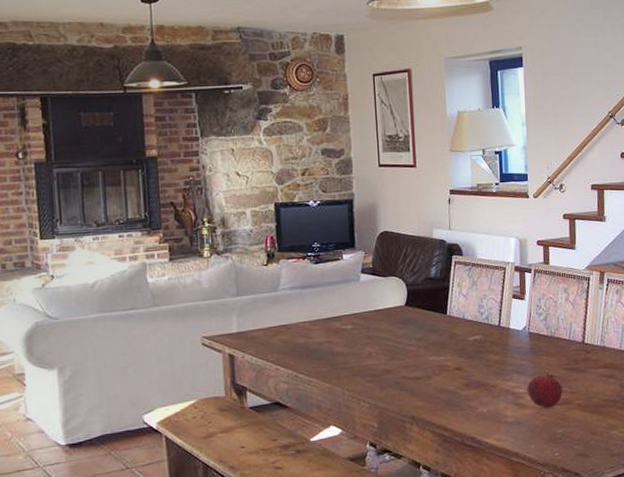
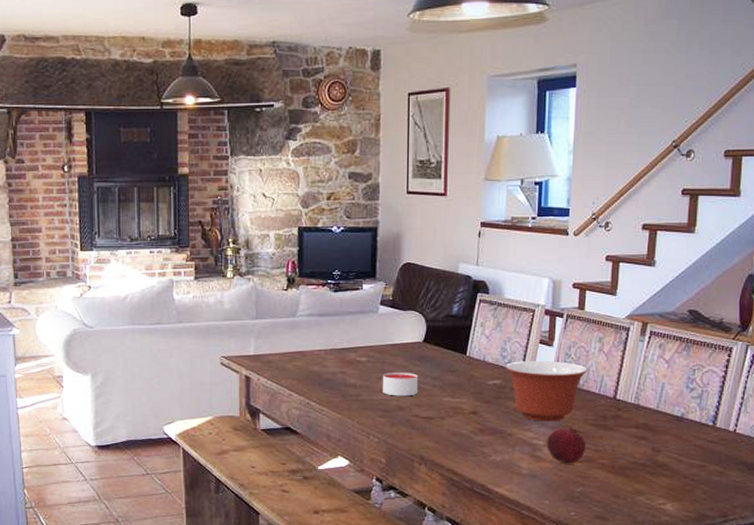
candle: none [369,336,404,361] -> present [383,371,419,396]
mixing bowl: none [483,313,557,371] -> present [505,361,588,422]

